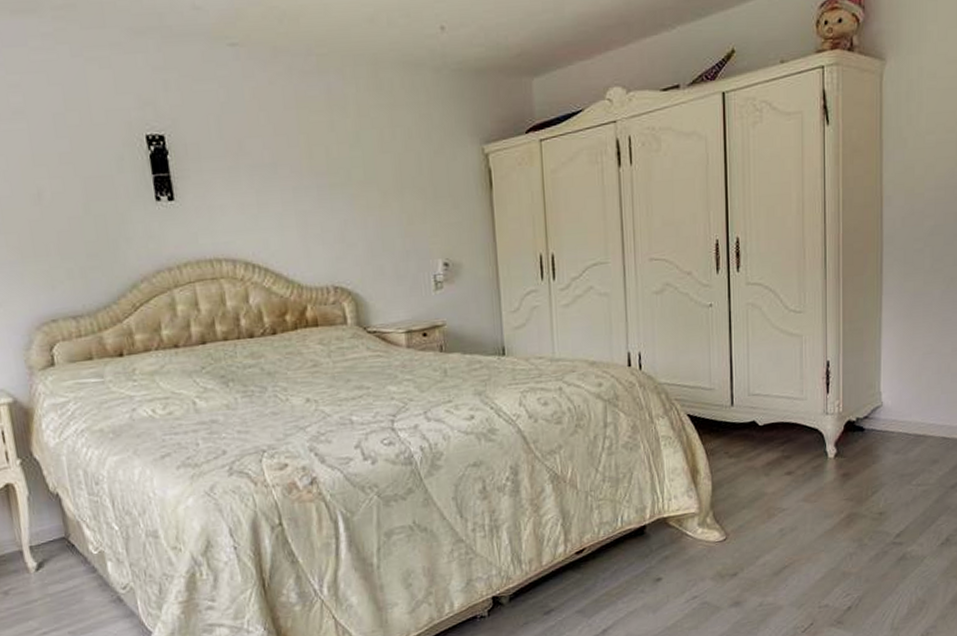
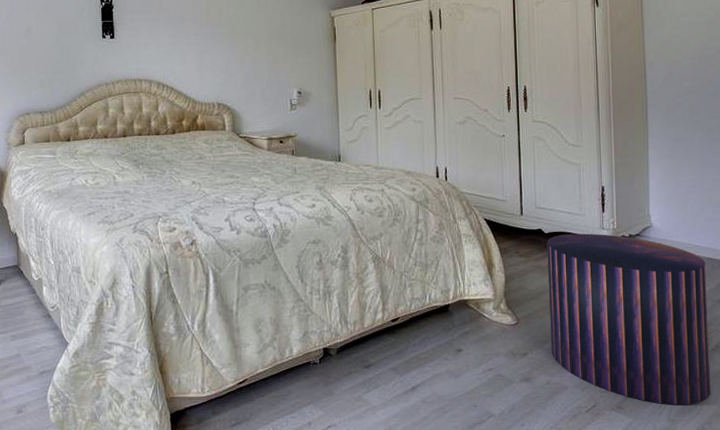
stool: none [761,420,940,612] -> present [547,233,711,405]

